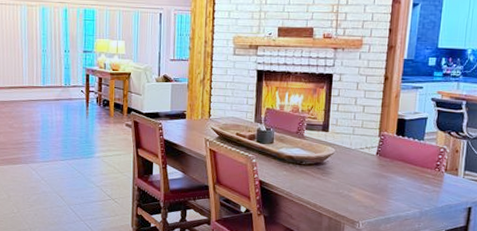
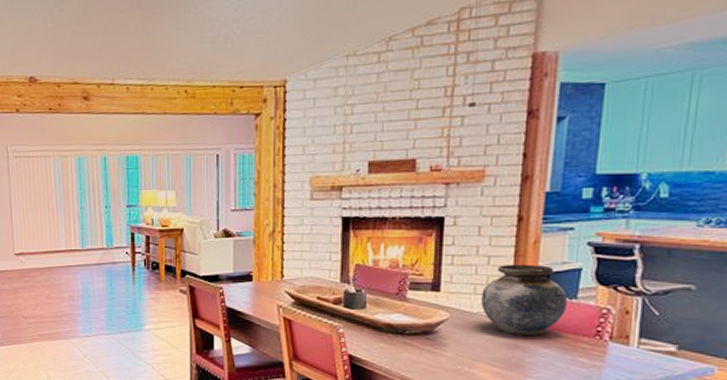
vase: none [357,112,418,167] -> present [481,264,568,335]

